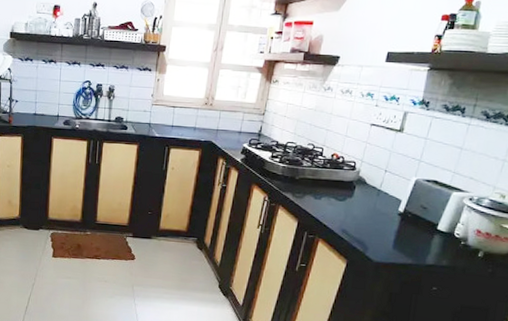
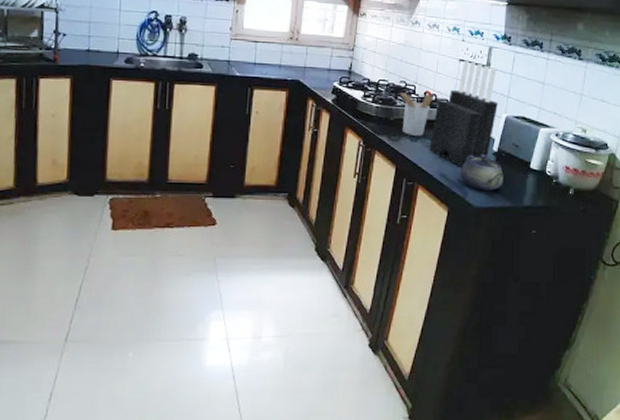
utensil holder: none [306,154,341,194] -> present [399,92,433,136]
knife block: none [332,124,411,225] -> present [429,60,498,168]
teapot: none [361,214,408,248] -> present [459,155,504,191]

